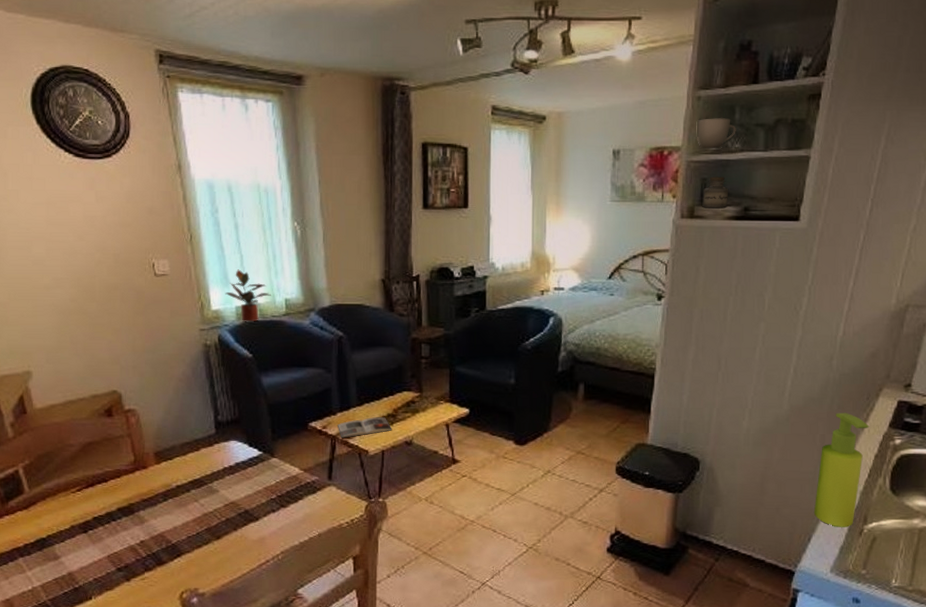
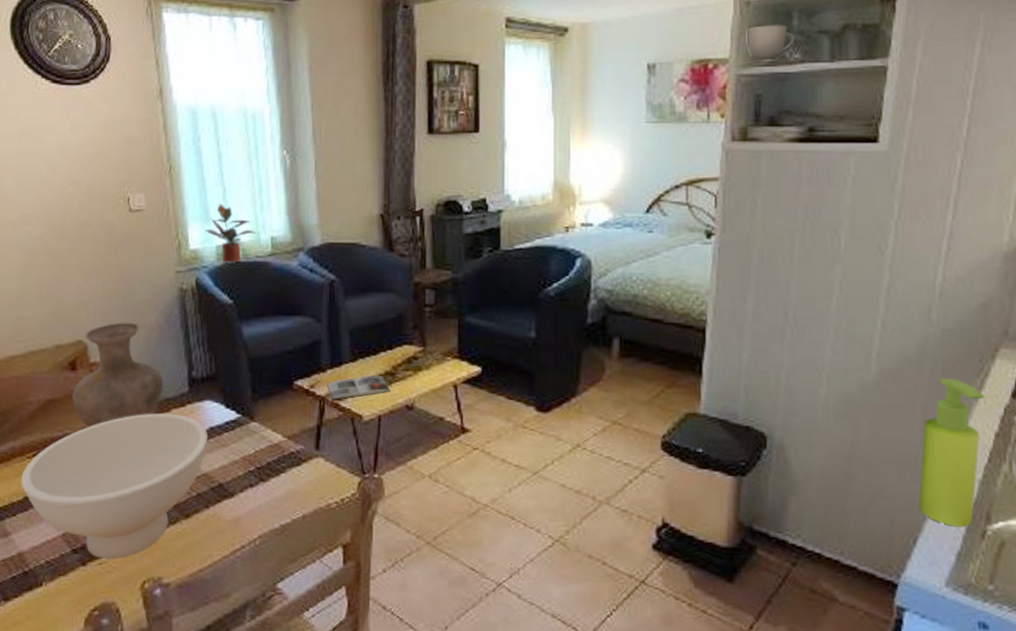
bowl: none [67,452,234,575] -> present [21,413,208,559]
vase: none [109,374,192,466] -> present [71,322,163,428]
jar: present [702,177,729,209] -> none [757,92,789,129]

